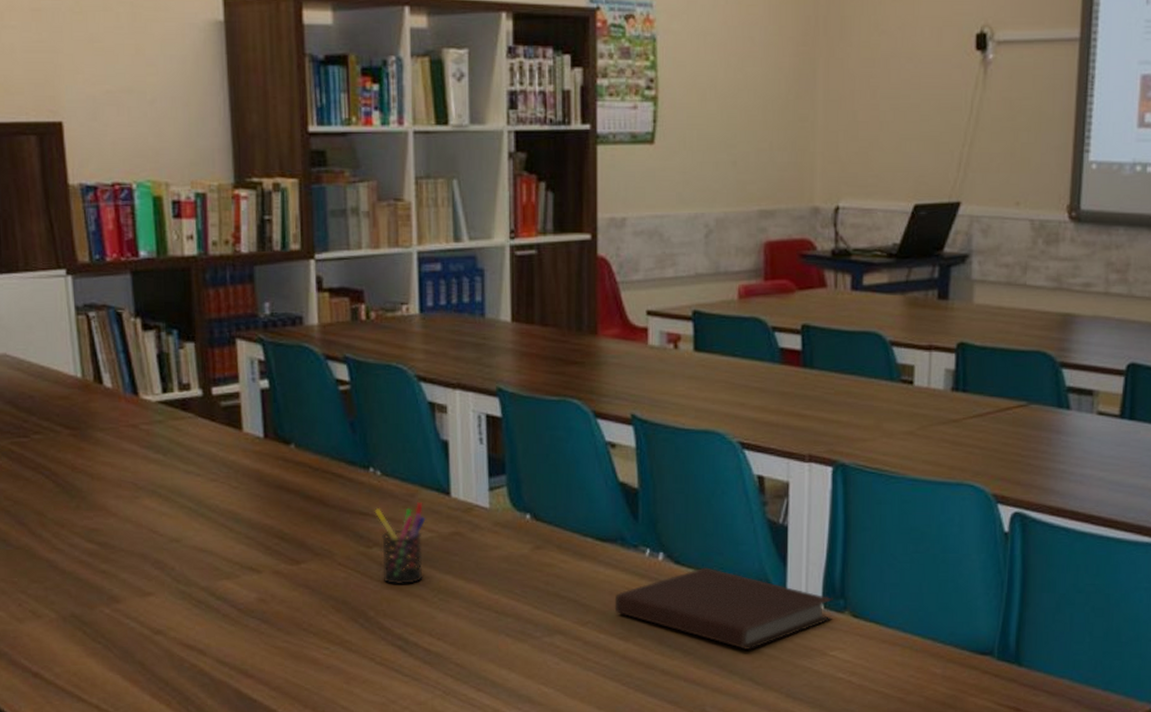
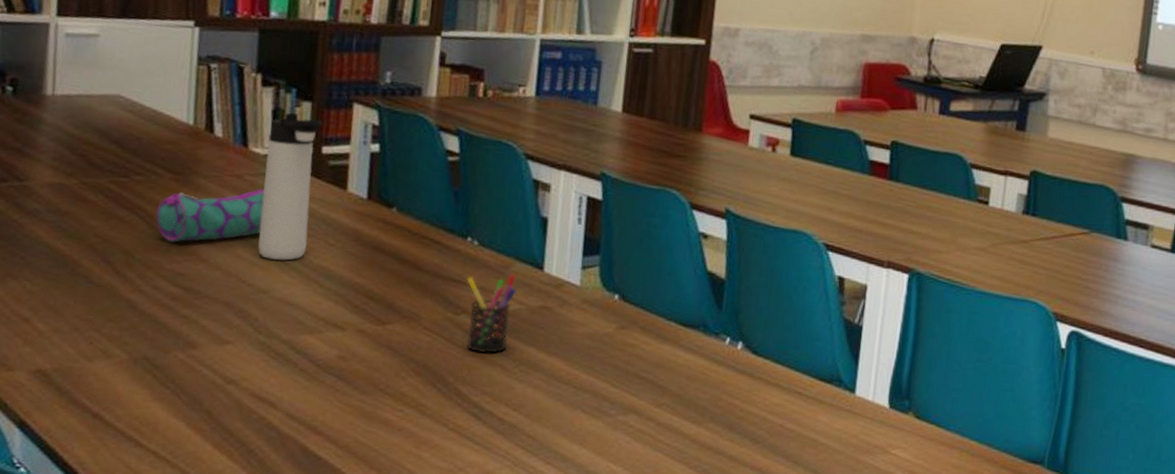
pencil case: none [60,437,163,498] -> present [156,189,265,242]
thermos bottle: none [157,356,212,509] -> present [258,113,322,261]
notebook: present [614,567,833,651] -> none [690,359,899,443]

